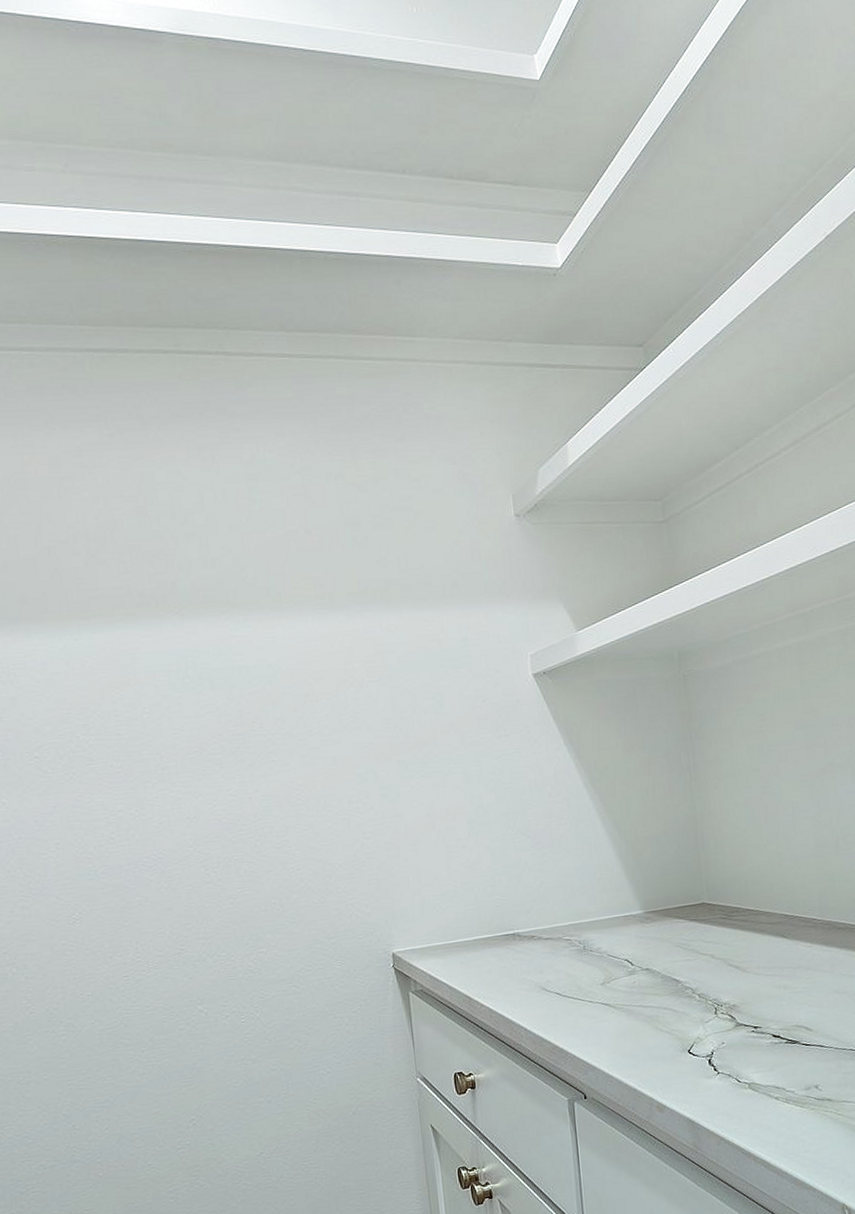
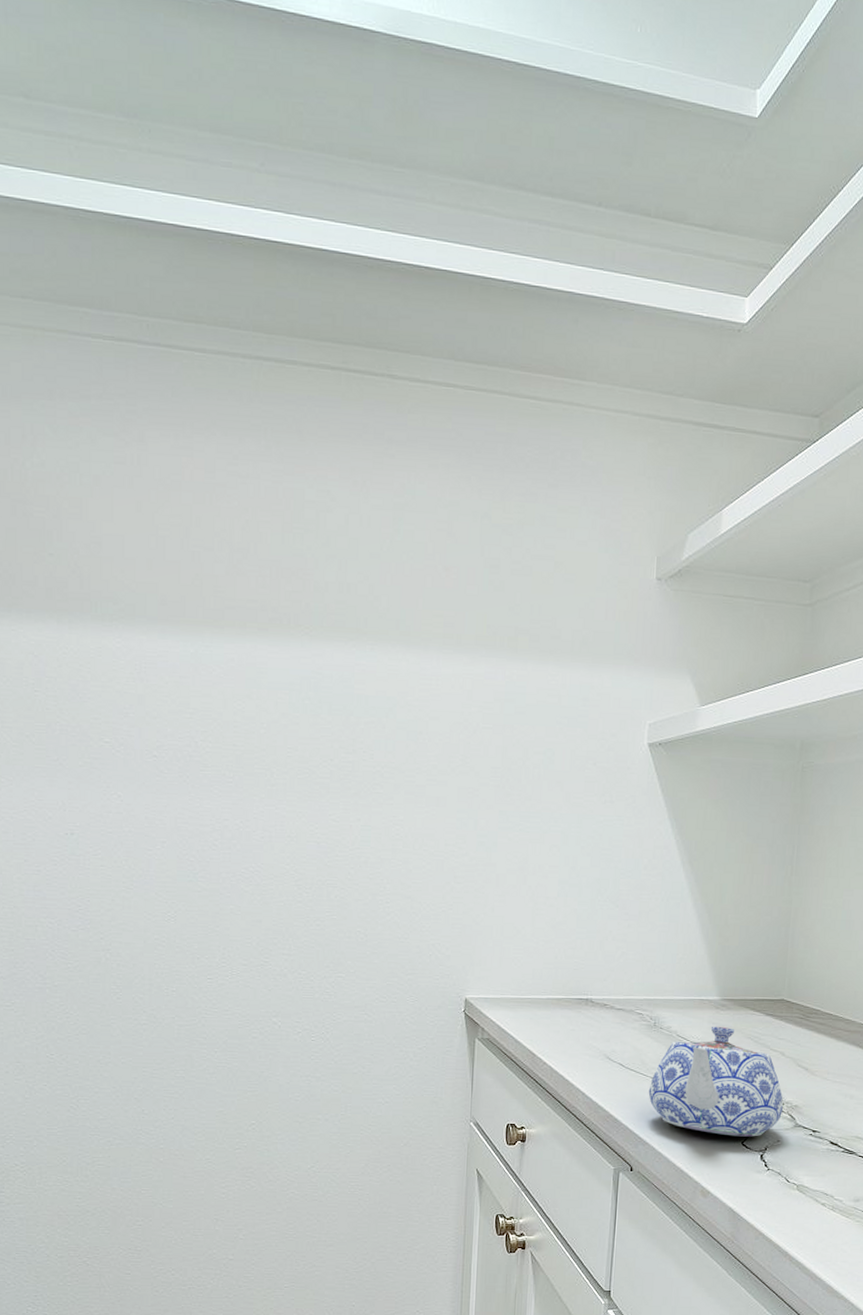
teapot: none [589,938,723,1047] -> present [648,1026,784,1137]

